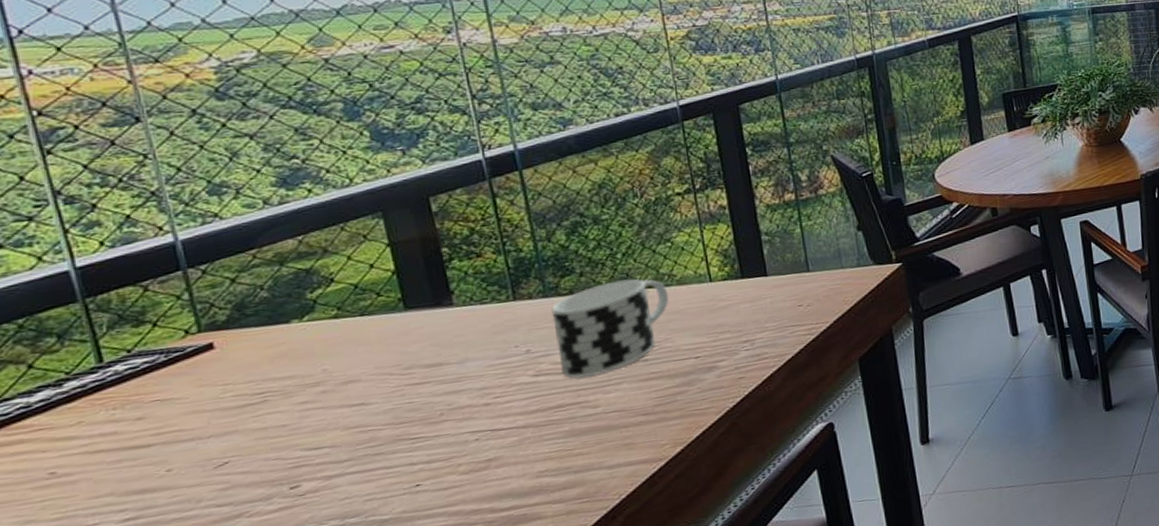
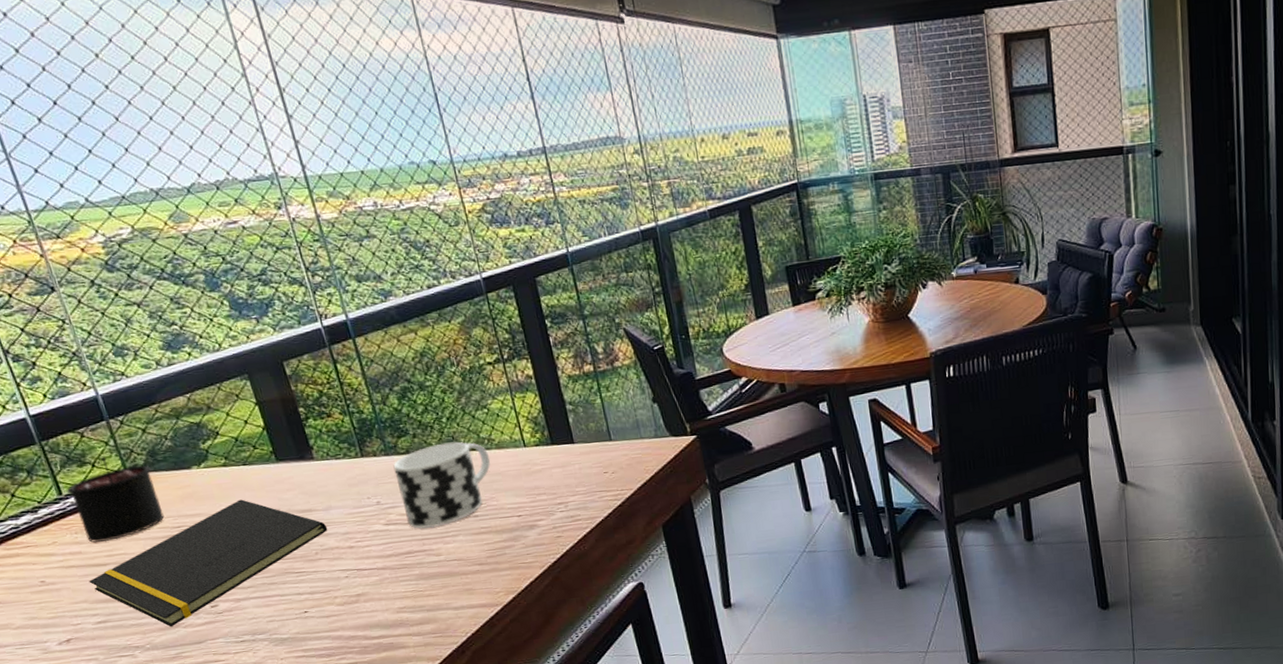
candle: none [110,313,244,419] -> present [66,457,164,543]
notepad: none [121,355,460,519] -> present [88,499,328,628]

